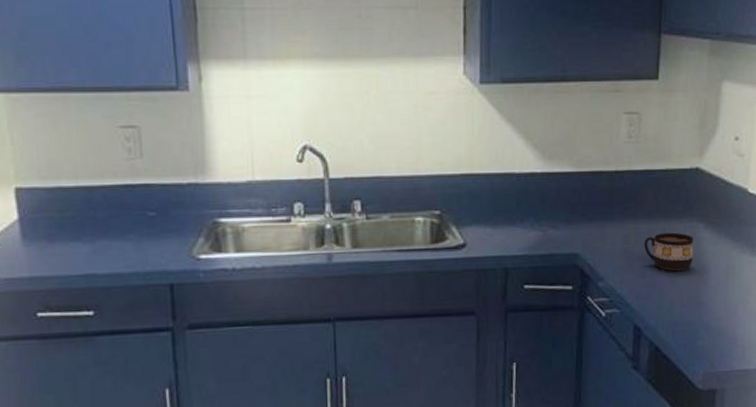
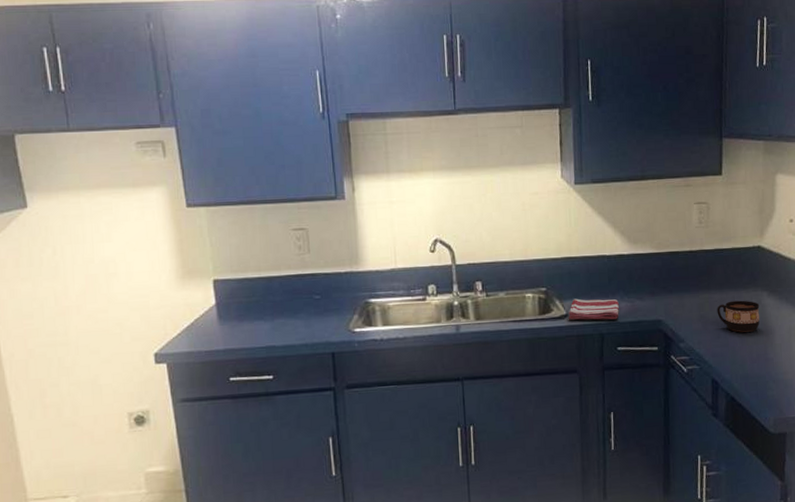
dish towel: none [466,225,528,252] -> present [568,298,619,320]

